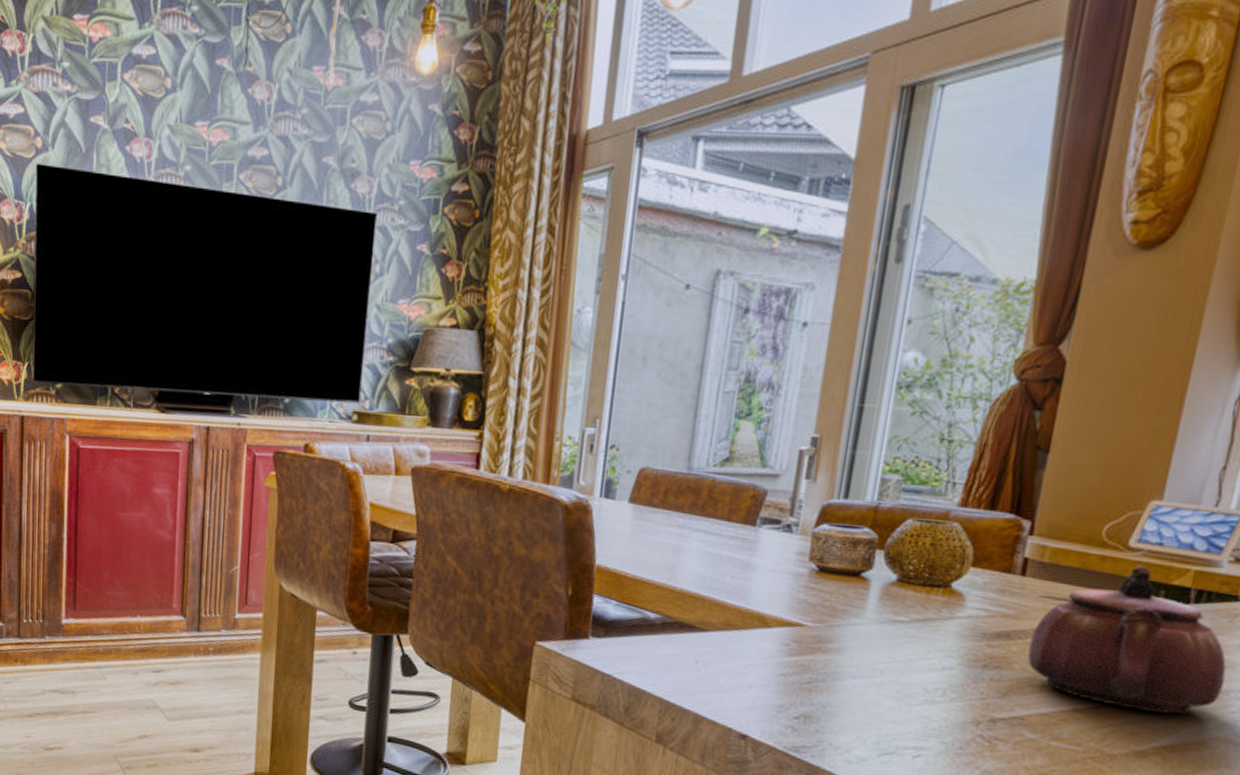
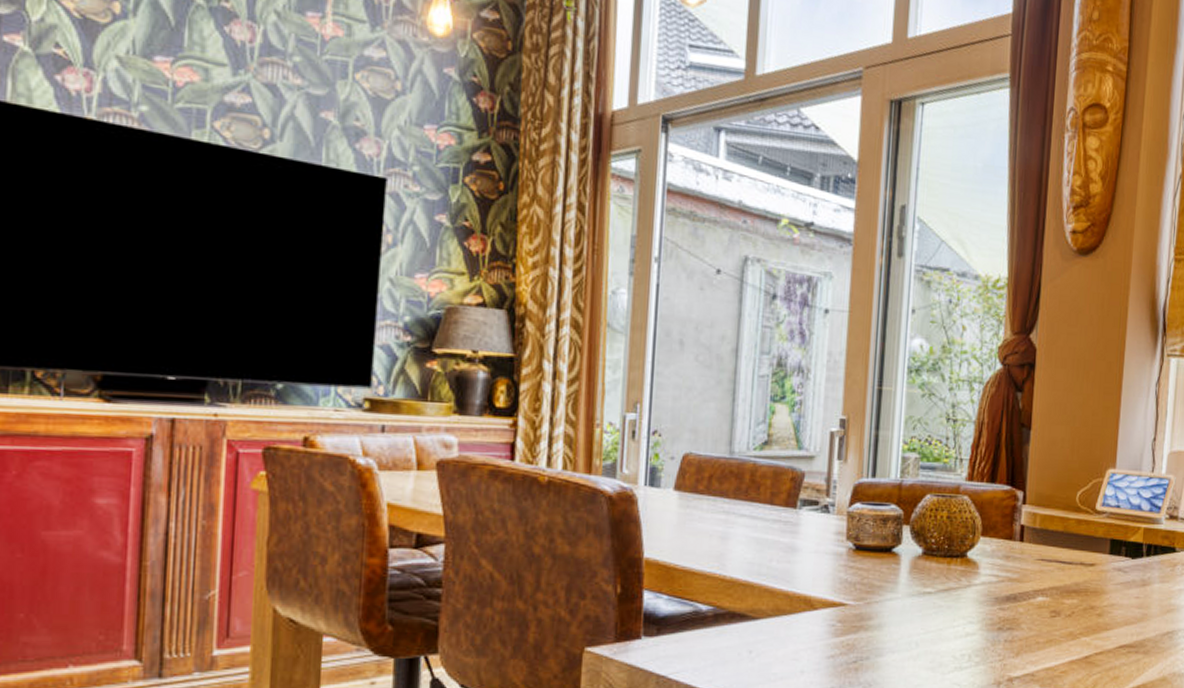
teapot: present [1027,564,1226,714] -> none [1031,525,1174,657]

